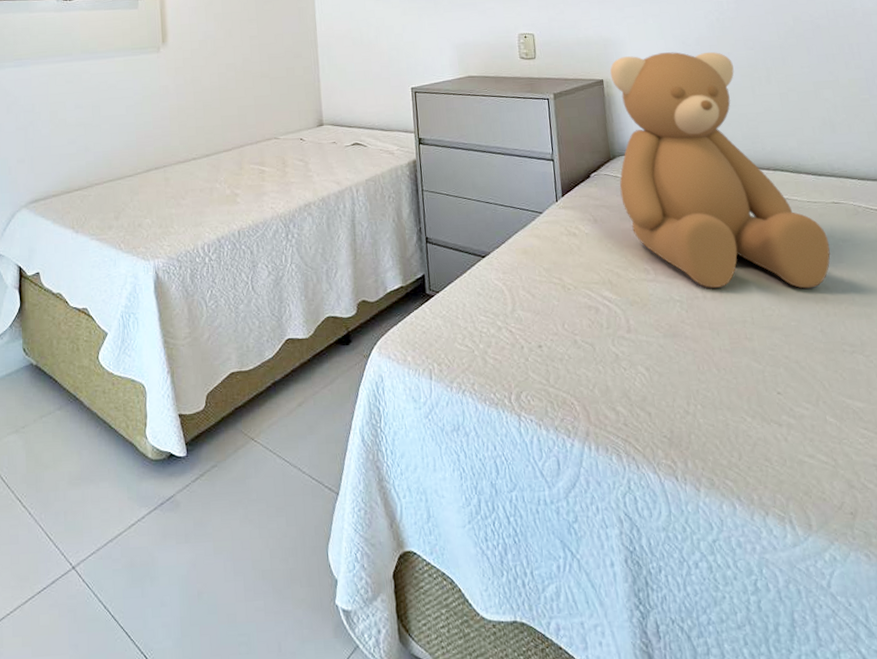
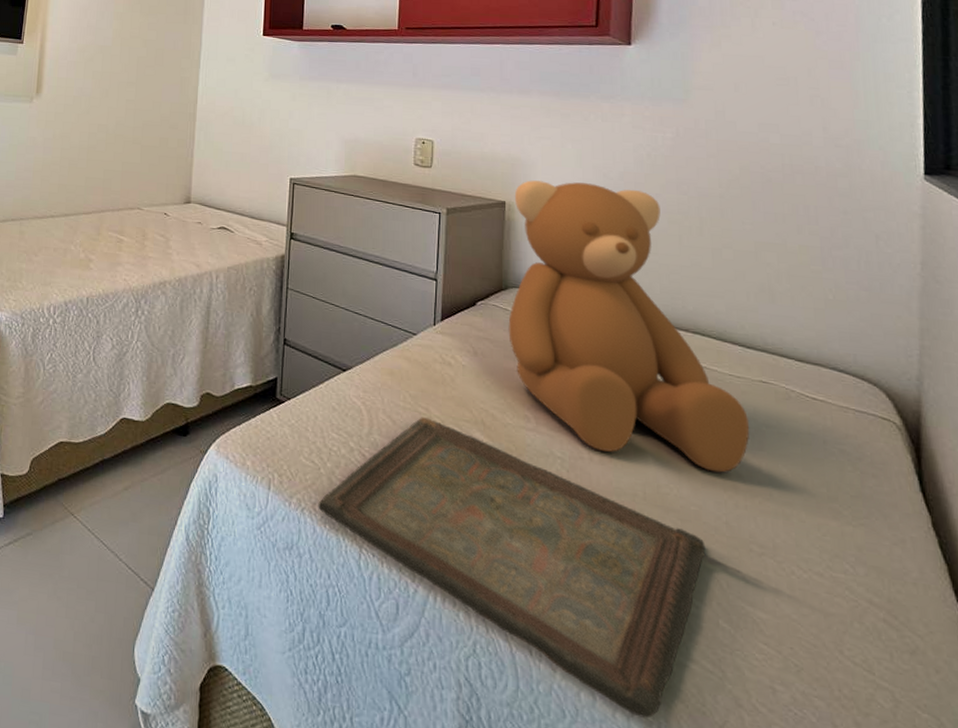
serving tray: none [476,286,808,515] -> present [318,417,706,719]

